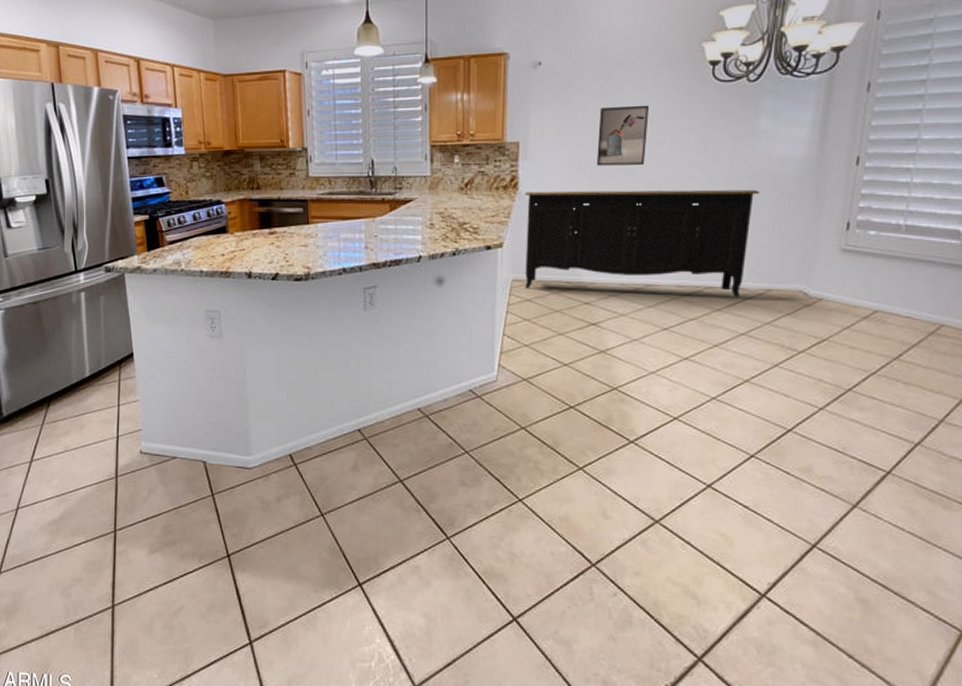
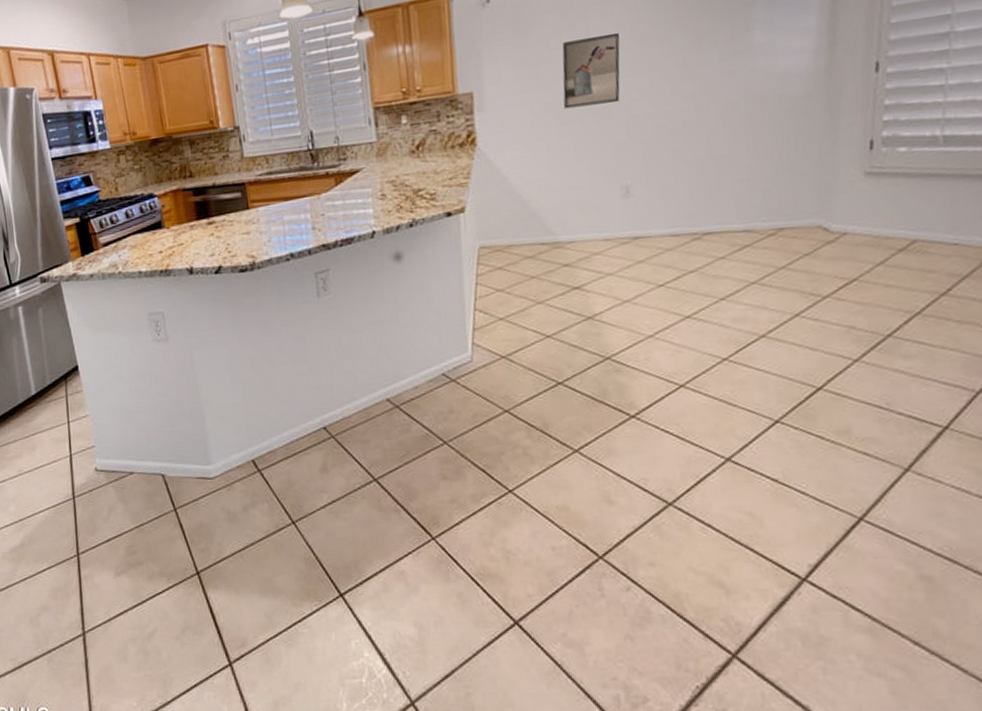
sideboard: present [524,189,760,298] -> none [483,114,760,256]

